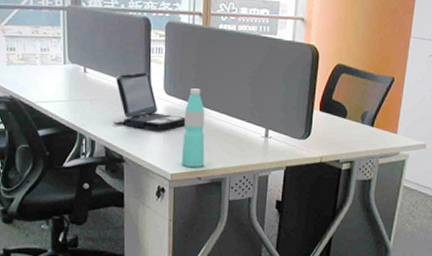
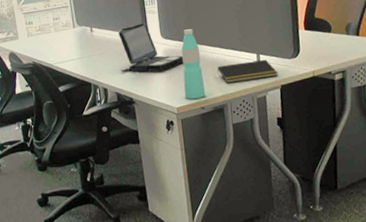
notepad: none [221,135,285,156] -> present [217,60,278,84]

